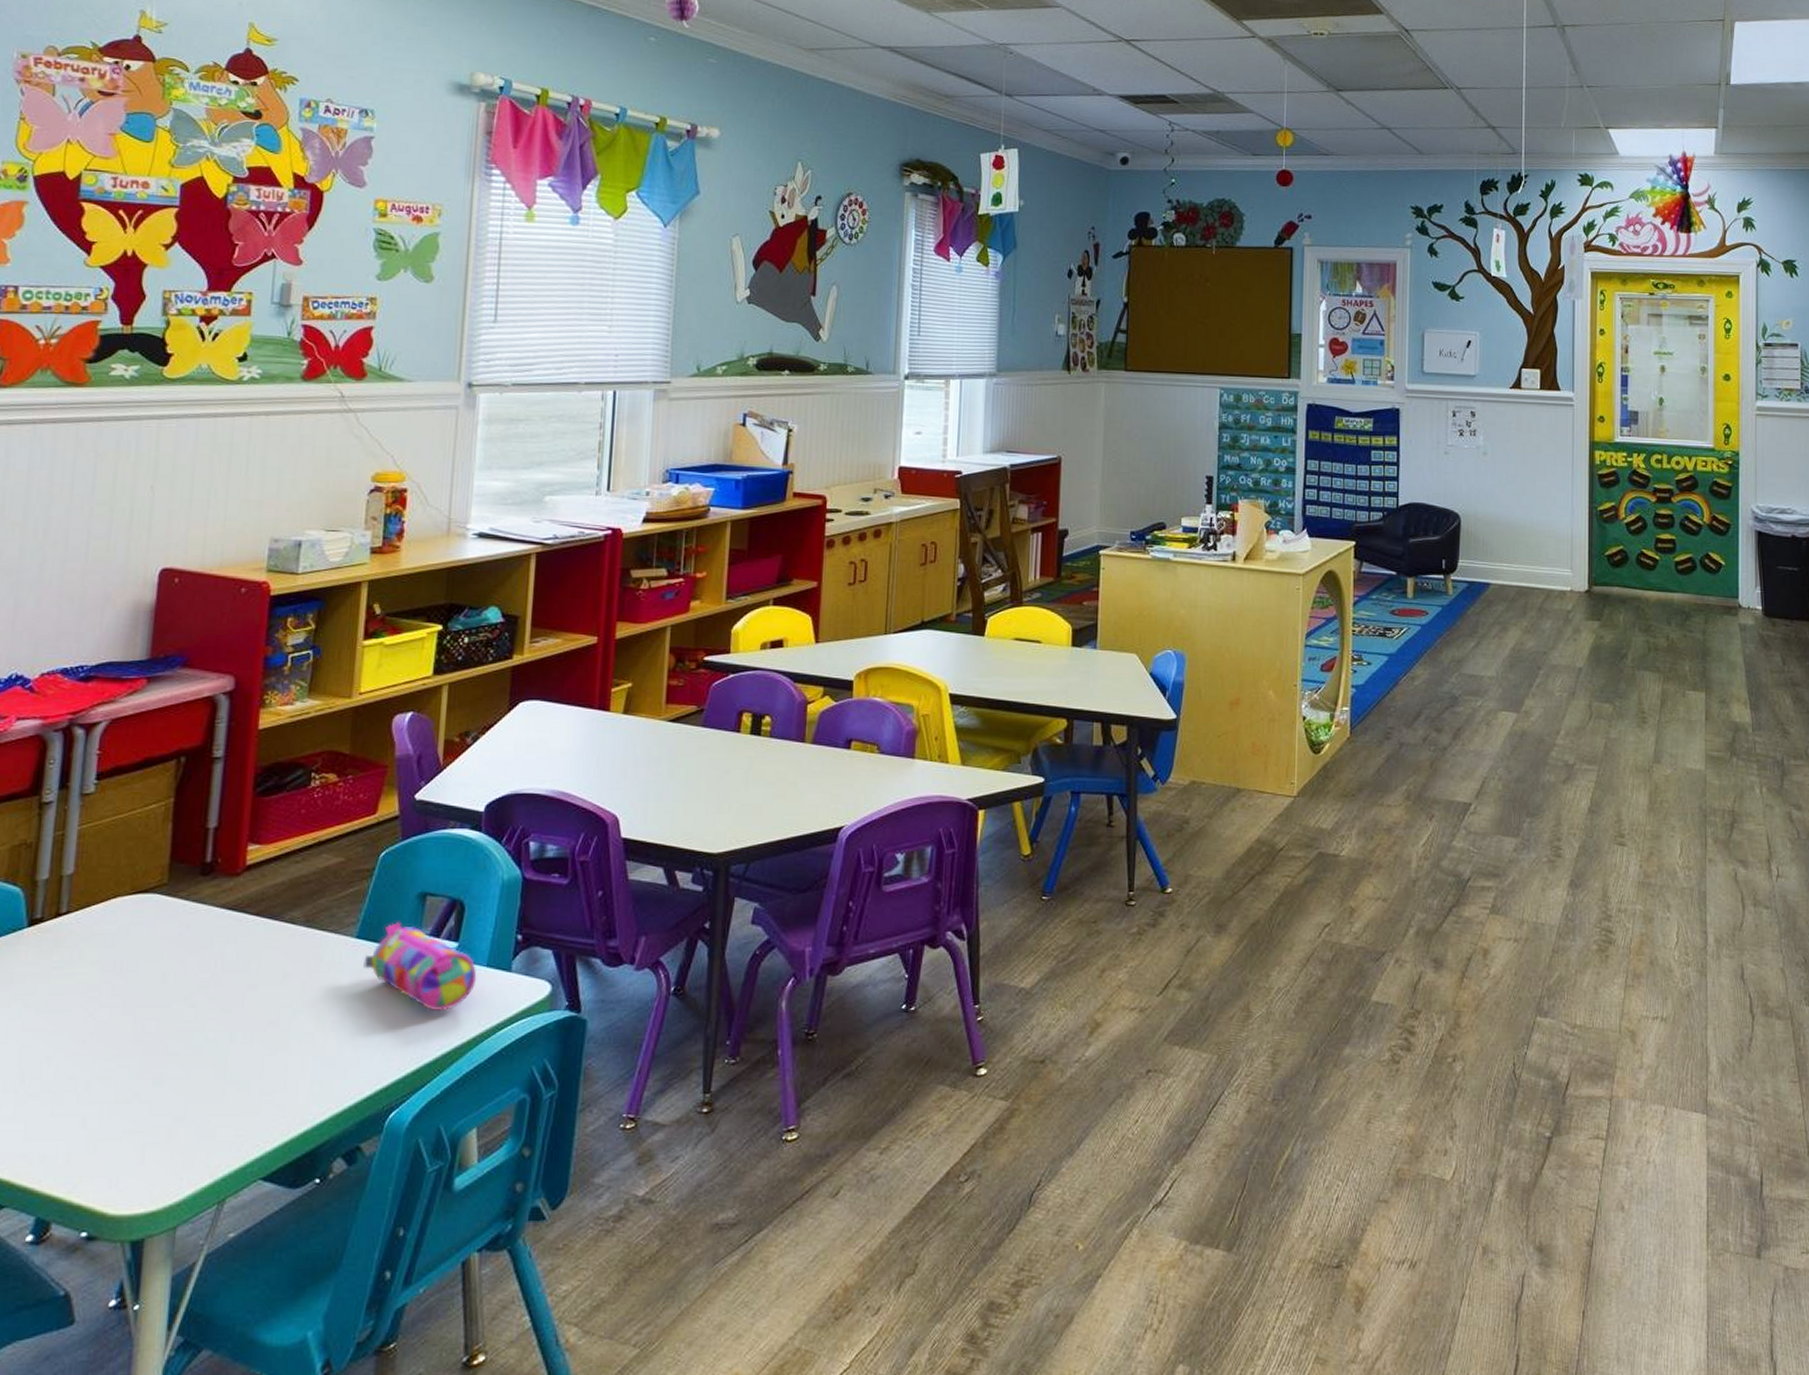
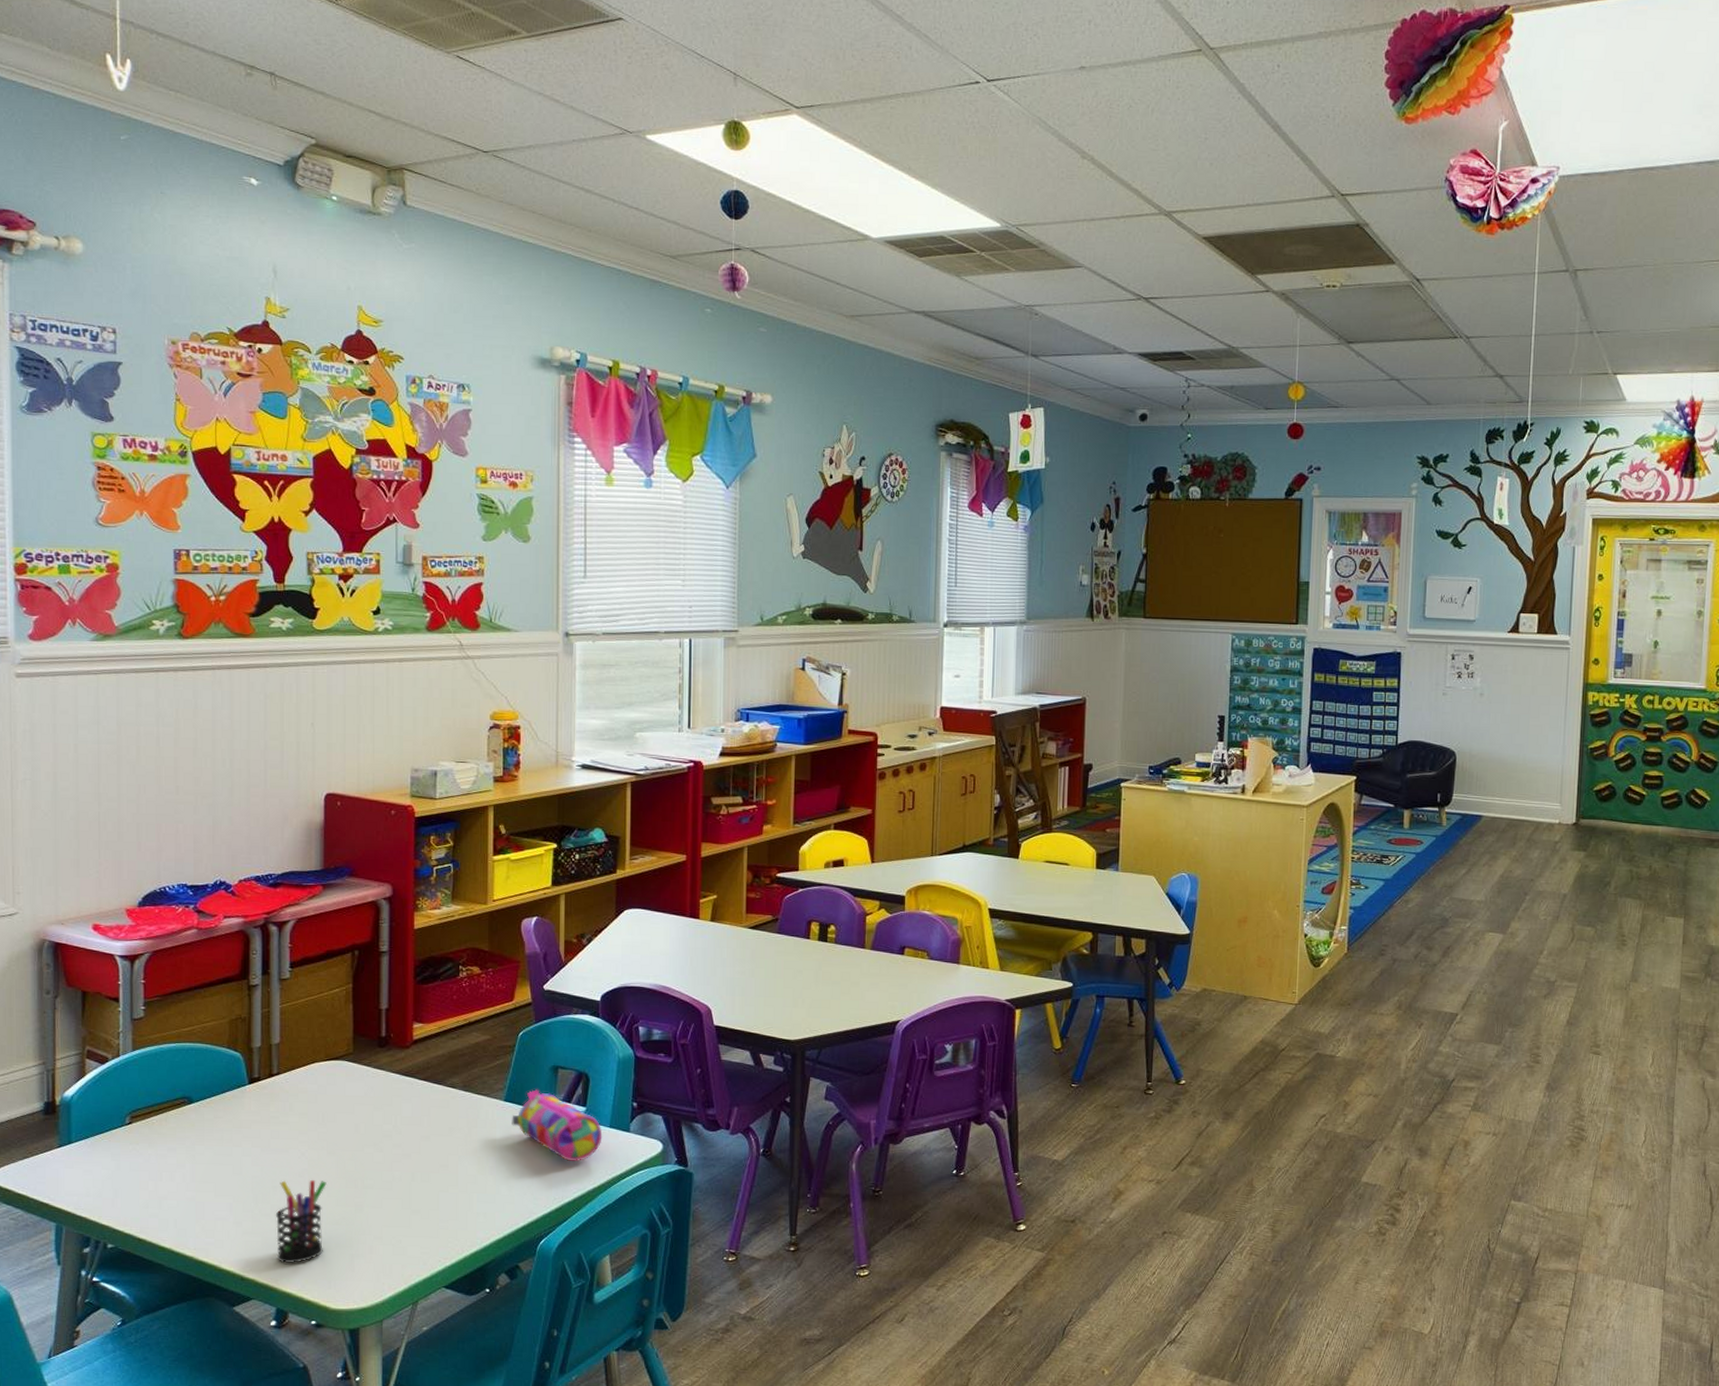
pen holder: none [43,1046,118,1158] -> present [275,1179,327,1264]

